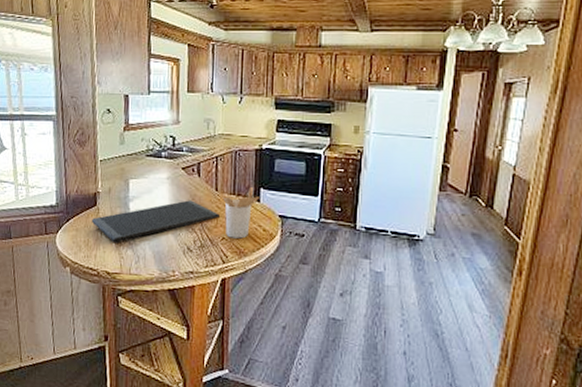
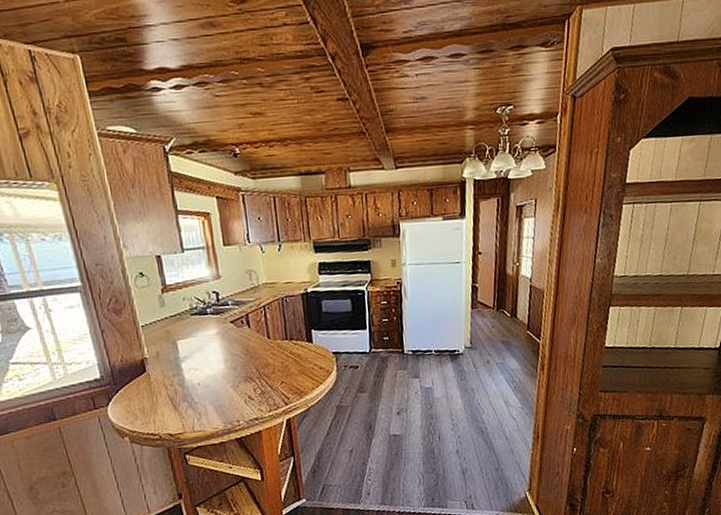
cutting board: present [91,200,220,244] -> none [143,351,276,406]
utensil holder: present [223,186,260,239] -> none [276,329,312,381]

